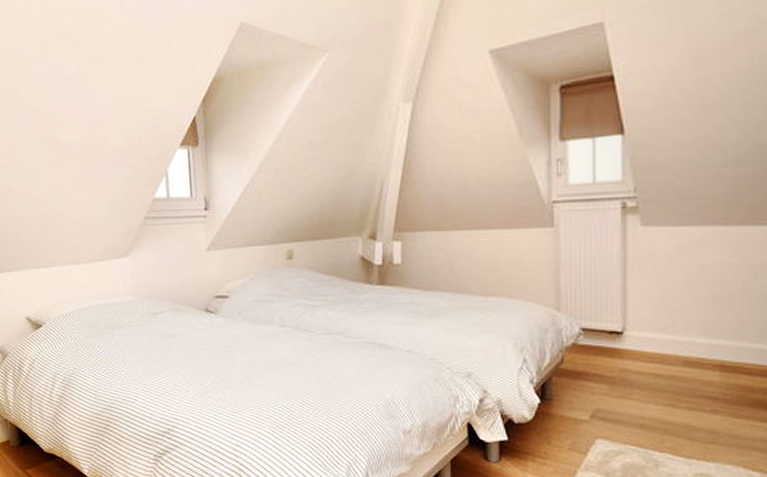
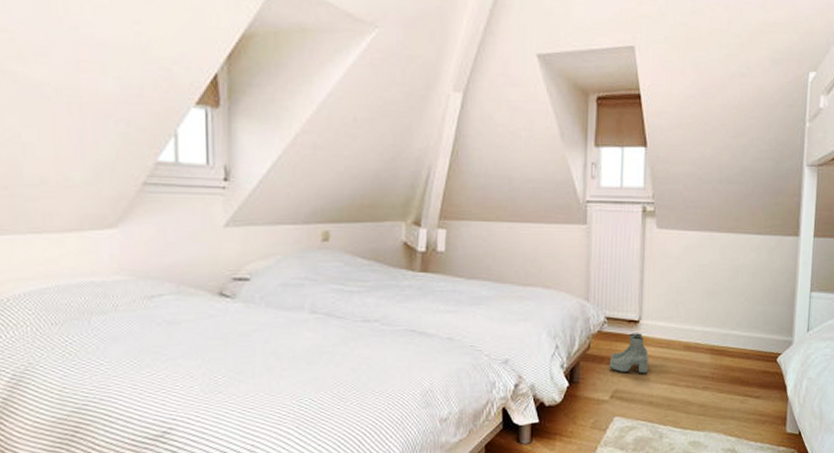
boots: none [587,346,636,393] -> present [609,333,648,374]

